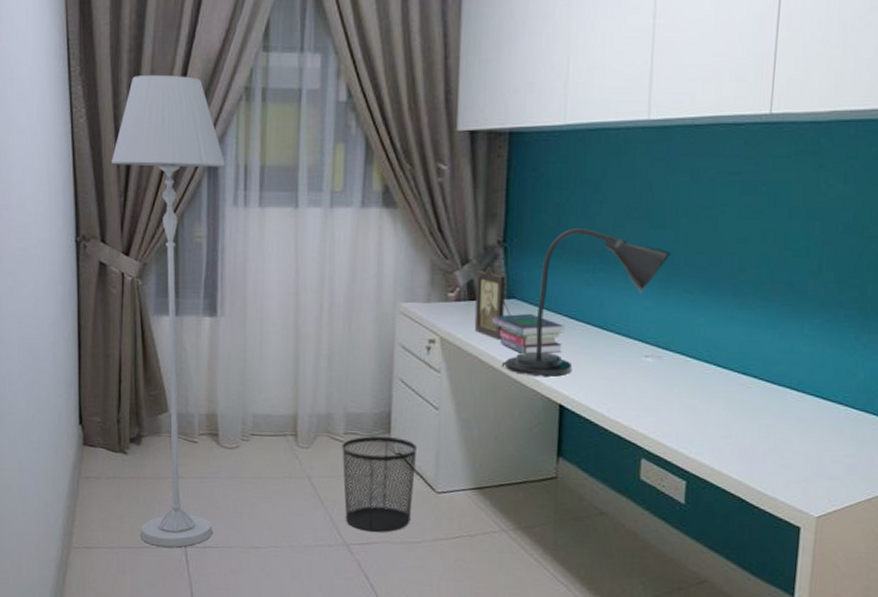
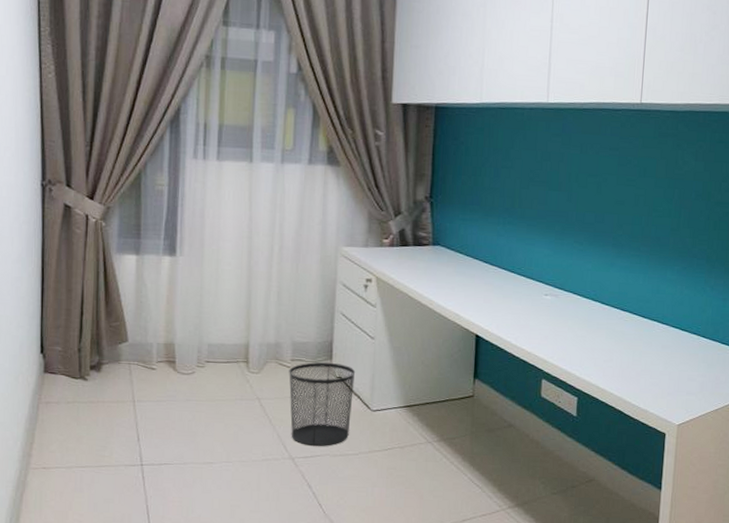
floor lamp: present [112,74,226,548] -> none [79,38,187,465]
photo frame: present [474,265,511,341] -> none [405,217,436,281]
books: present [490,313,565,354] -> none [419,258,480,293]
desk lamp: present [501,228,671,376] -> none [428,188,565,311]

